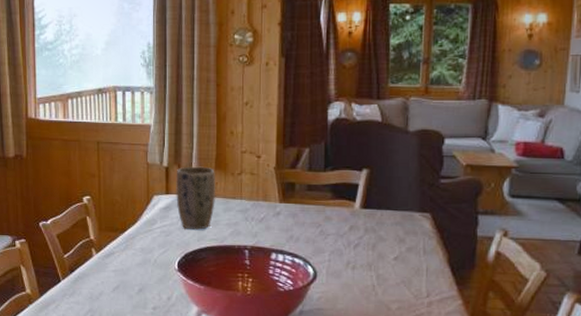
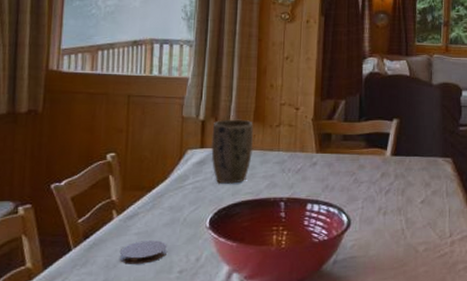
coaster: none [100,277,141,298] -> present [119,240,167,264]

